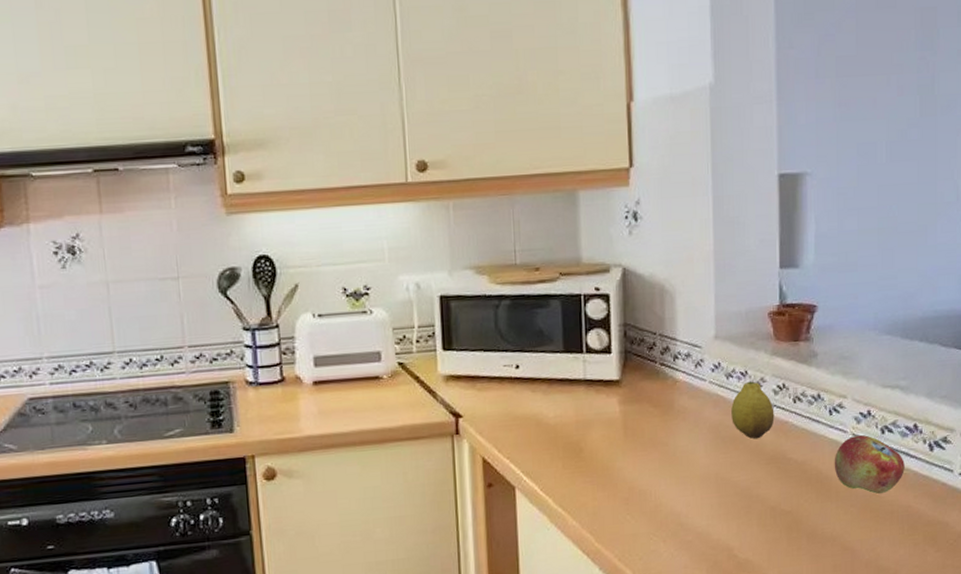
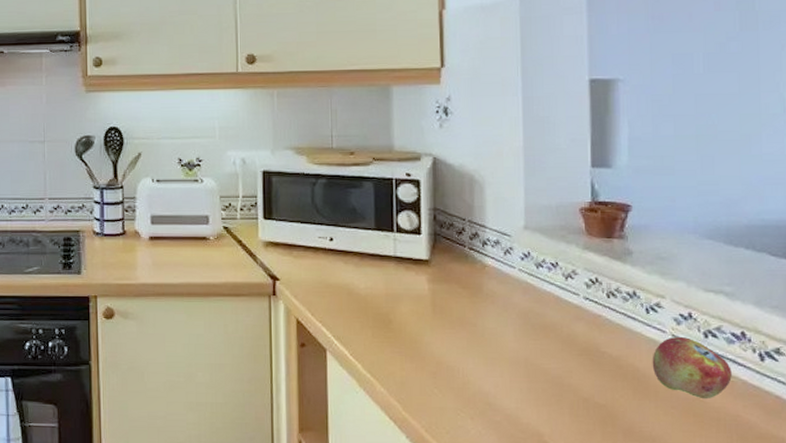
lemon: present [731,381,775,439] -> none [541,272,587,330]

